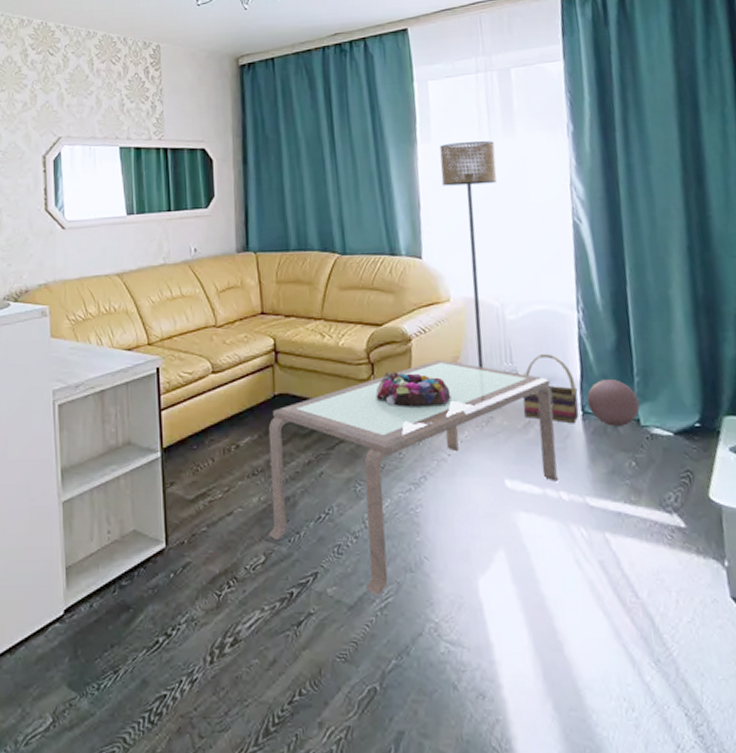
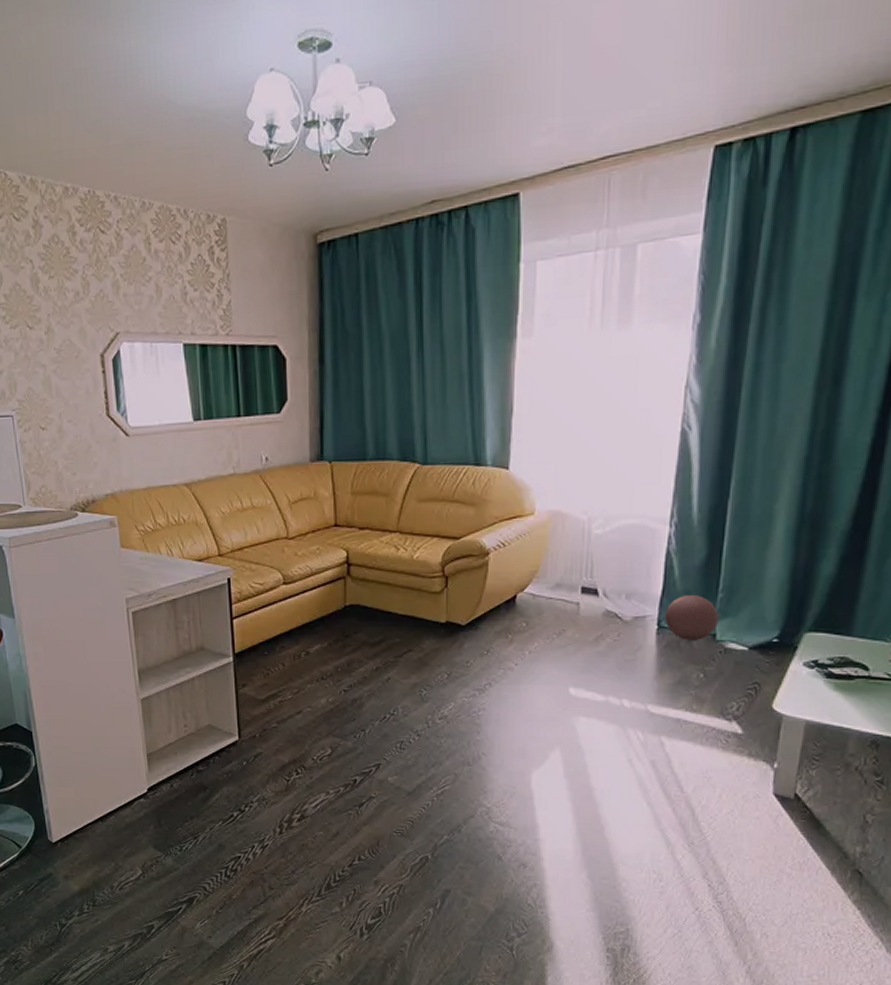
coffee table: present [268,360,559,595] -> none [335,574,629,784]
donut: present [375,372,451,406] -> none [448,585,524,618]
floor lamp: present [439,141,497,368] -> none [539,335,605,582]
basket: present [523,353,579,424] -> none [598,568,657,638]

